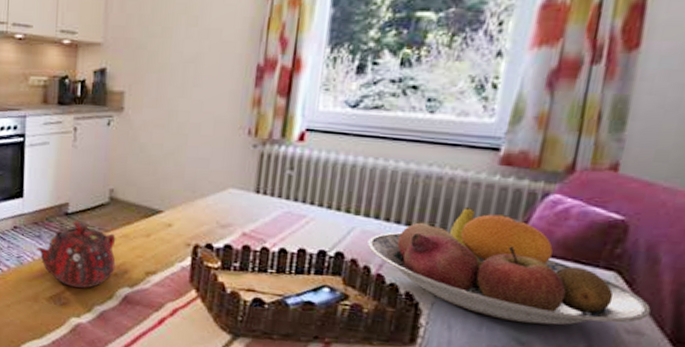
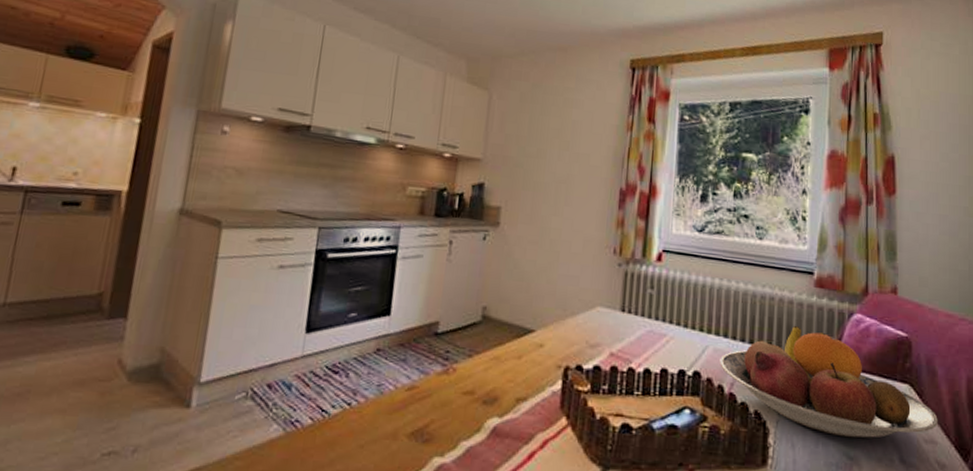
teapot: present [36,220,116,288] -> none [400,341,487,420]

